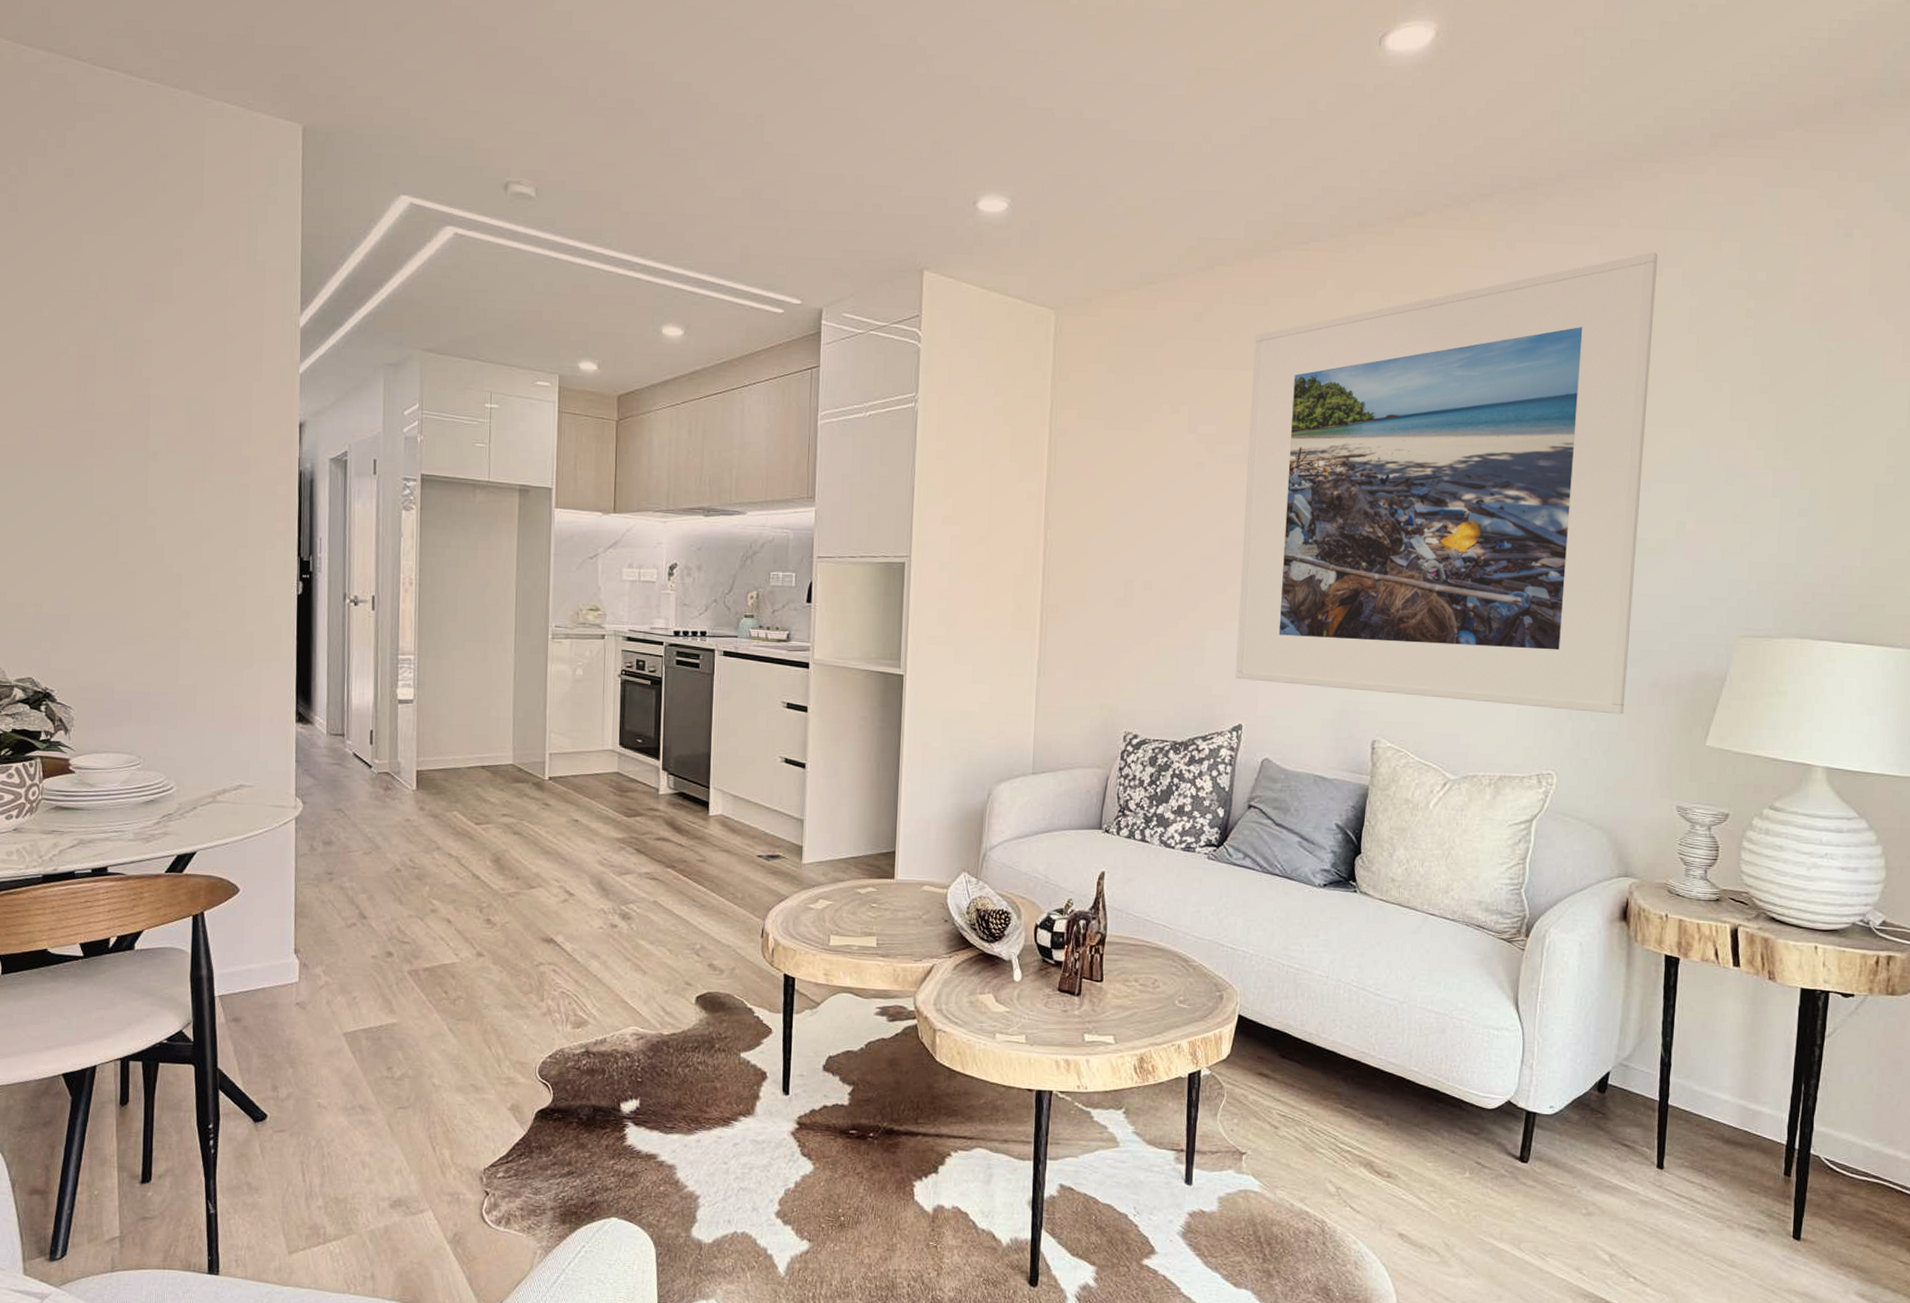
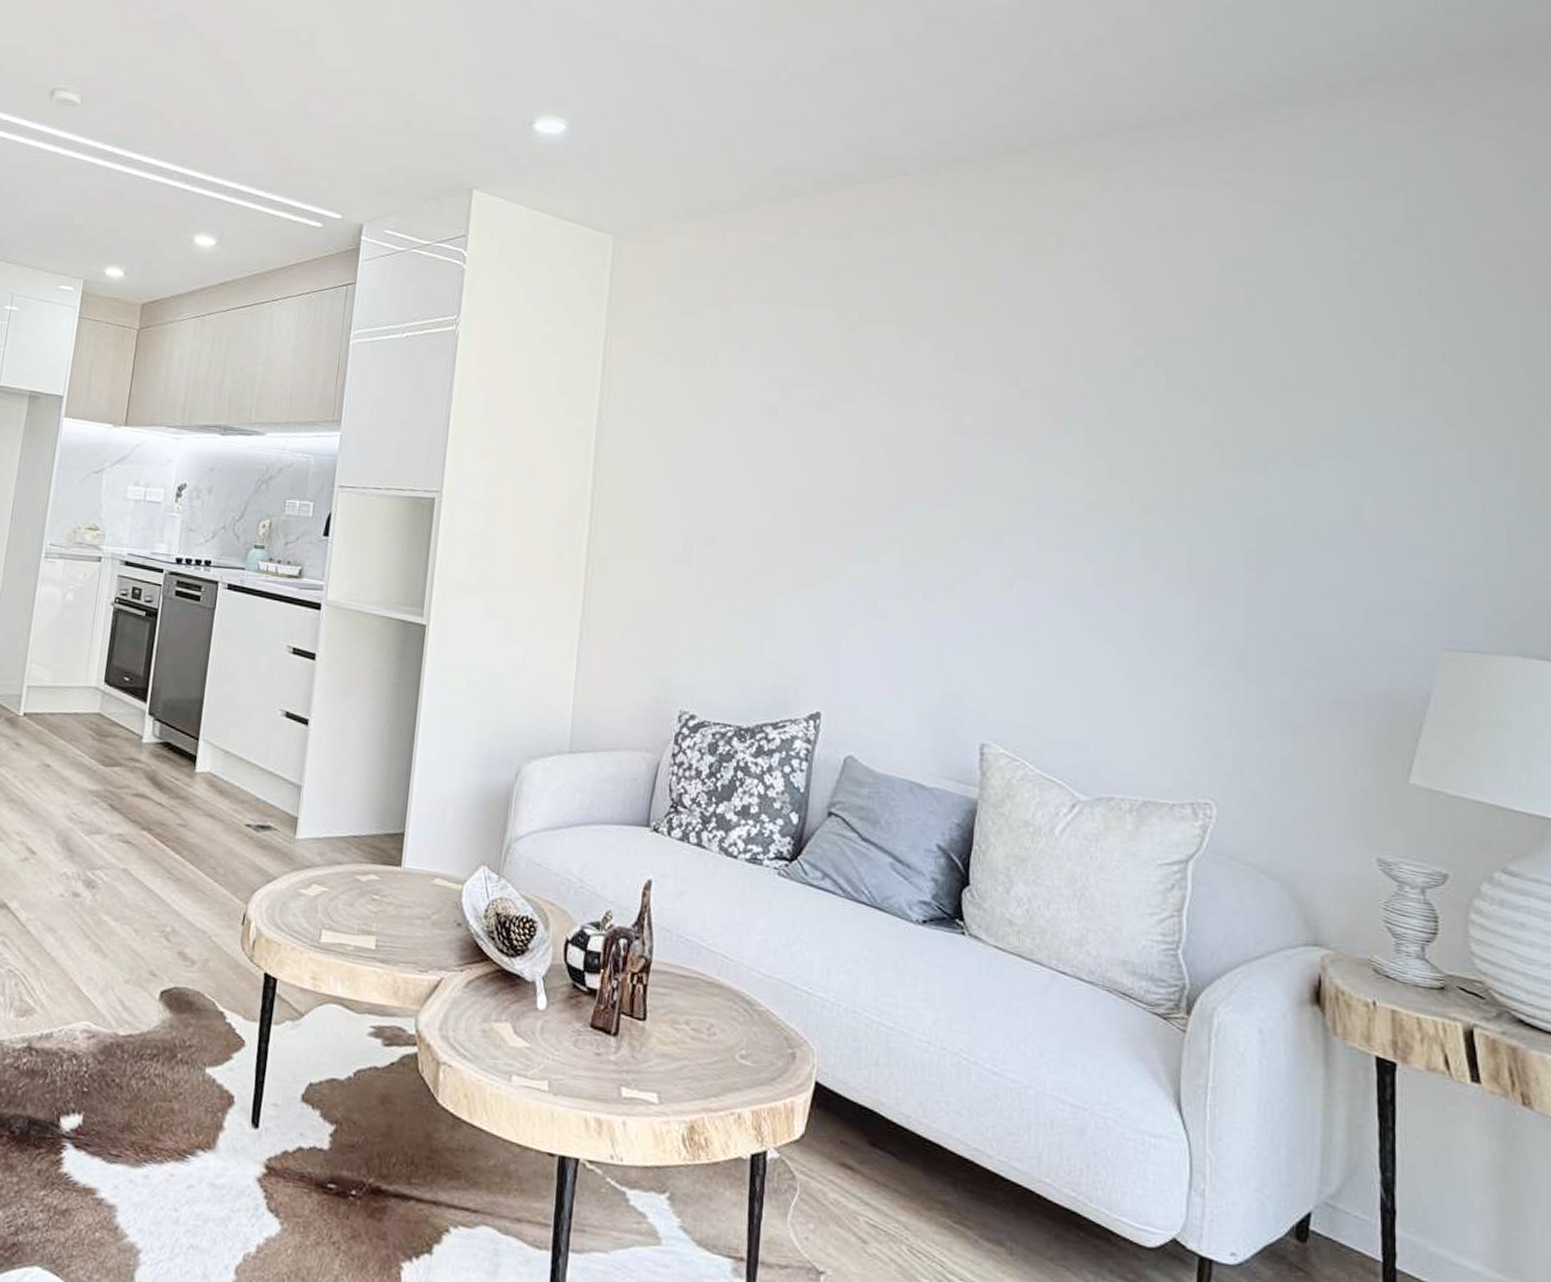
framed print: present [1236,251,1658,715] -> none [813,200,1305,736]

